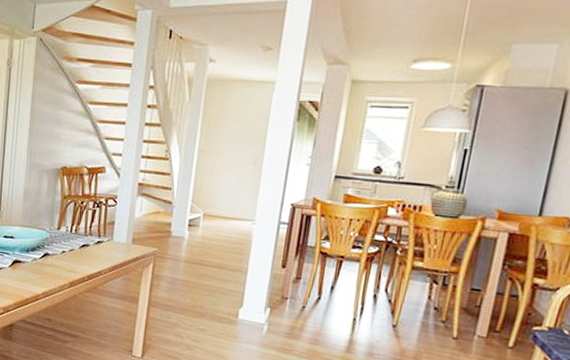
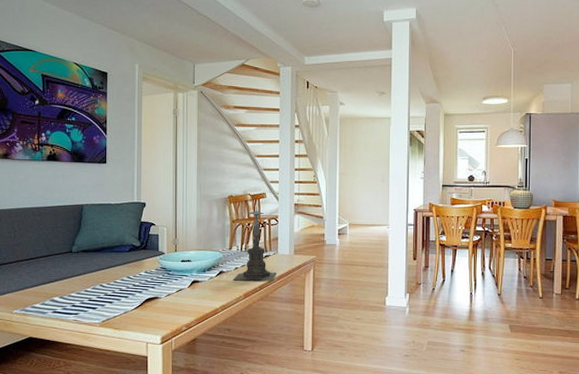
candle holder: none [58,176,109,271] -> present [233,201,277,281]

